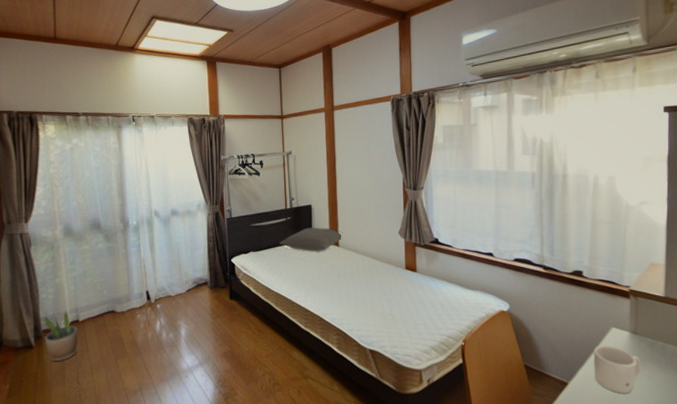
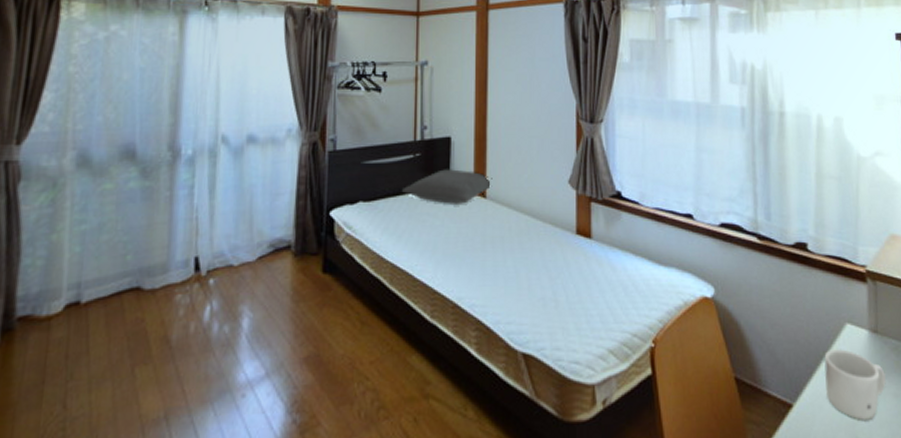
potted plant: present [43,310,79,362] -> none [17,286,77,371]

